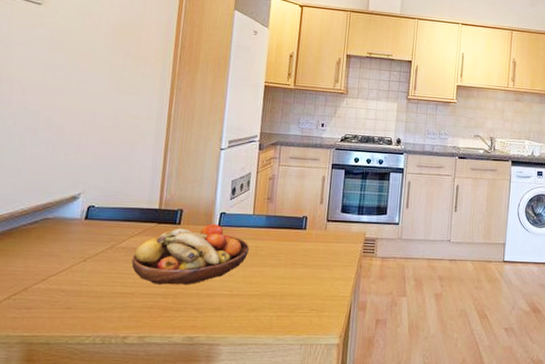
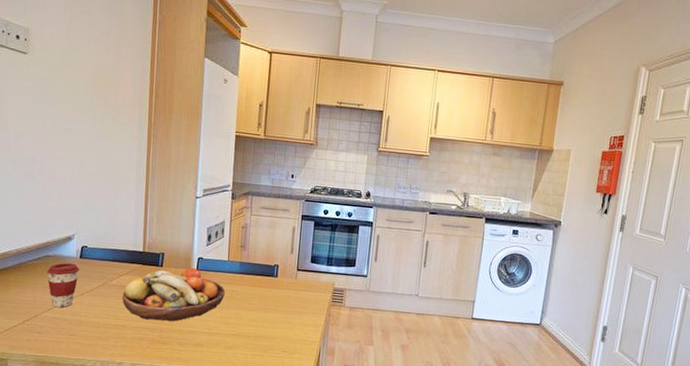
coffee cup: none [44,225,84,278] -> present [47,262,80,308]

